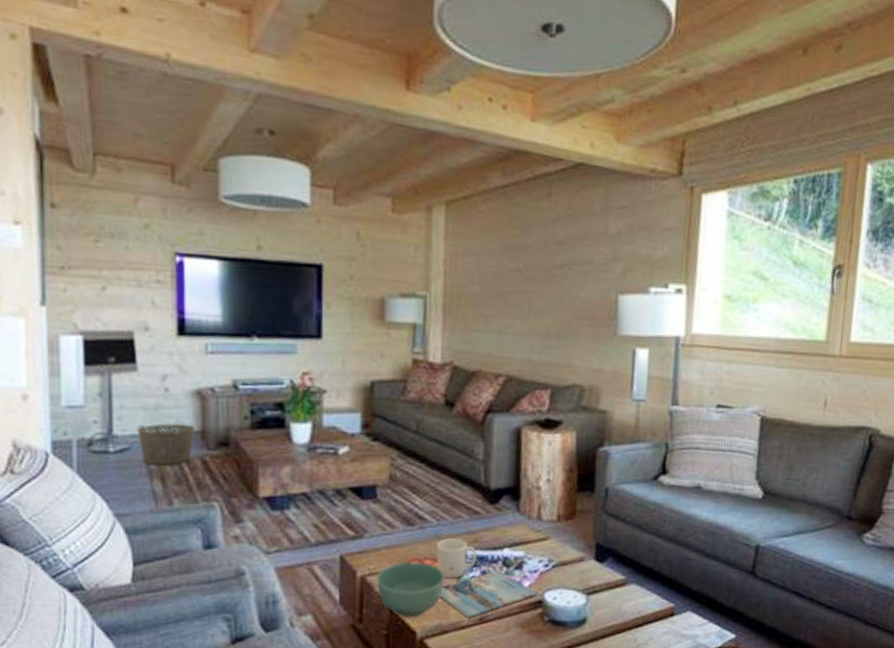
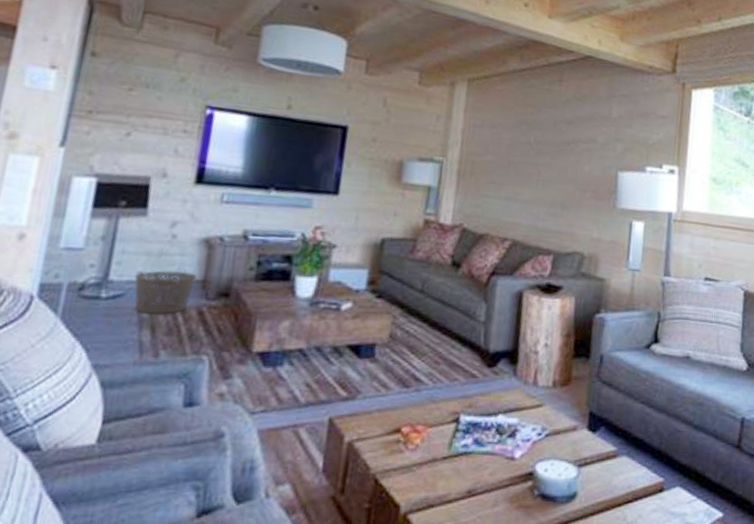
bowl: present [377,562,445,618] -> none [364,427,436,489]
mug: present [435,538,477,579] -> none [428,402,471,446]
magazine: present [440,570,537,618] -> none [429,438,528,491]

